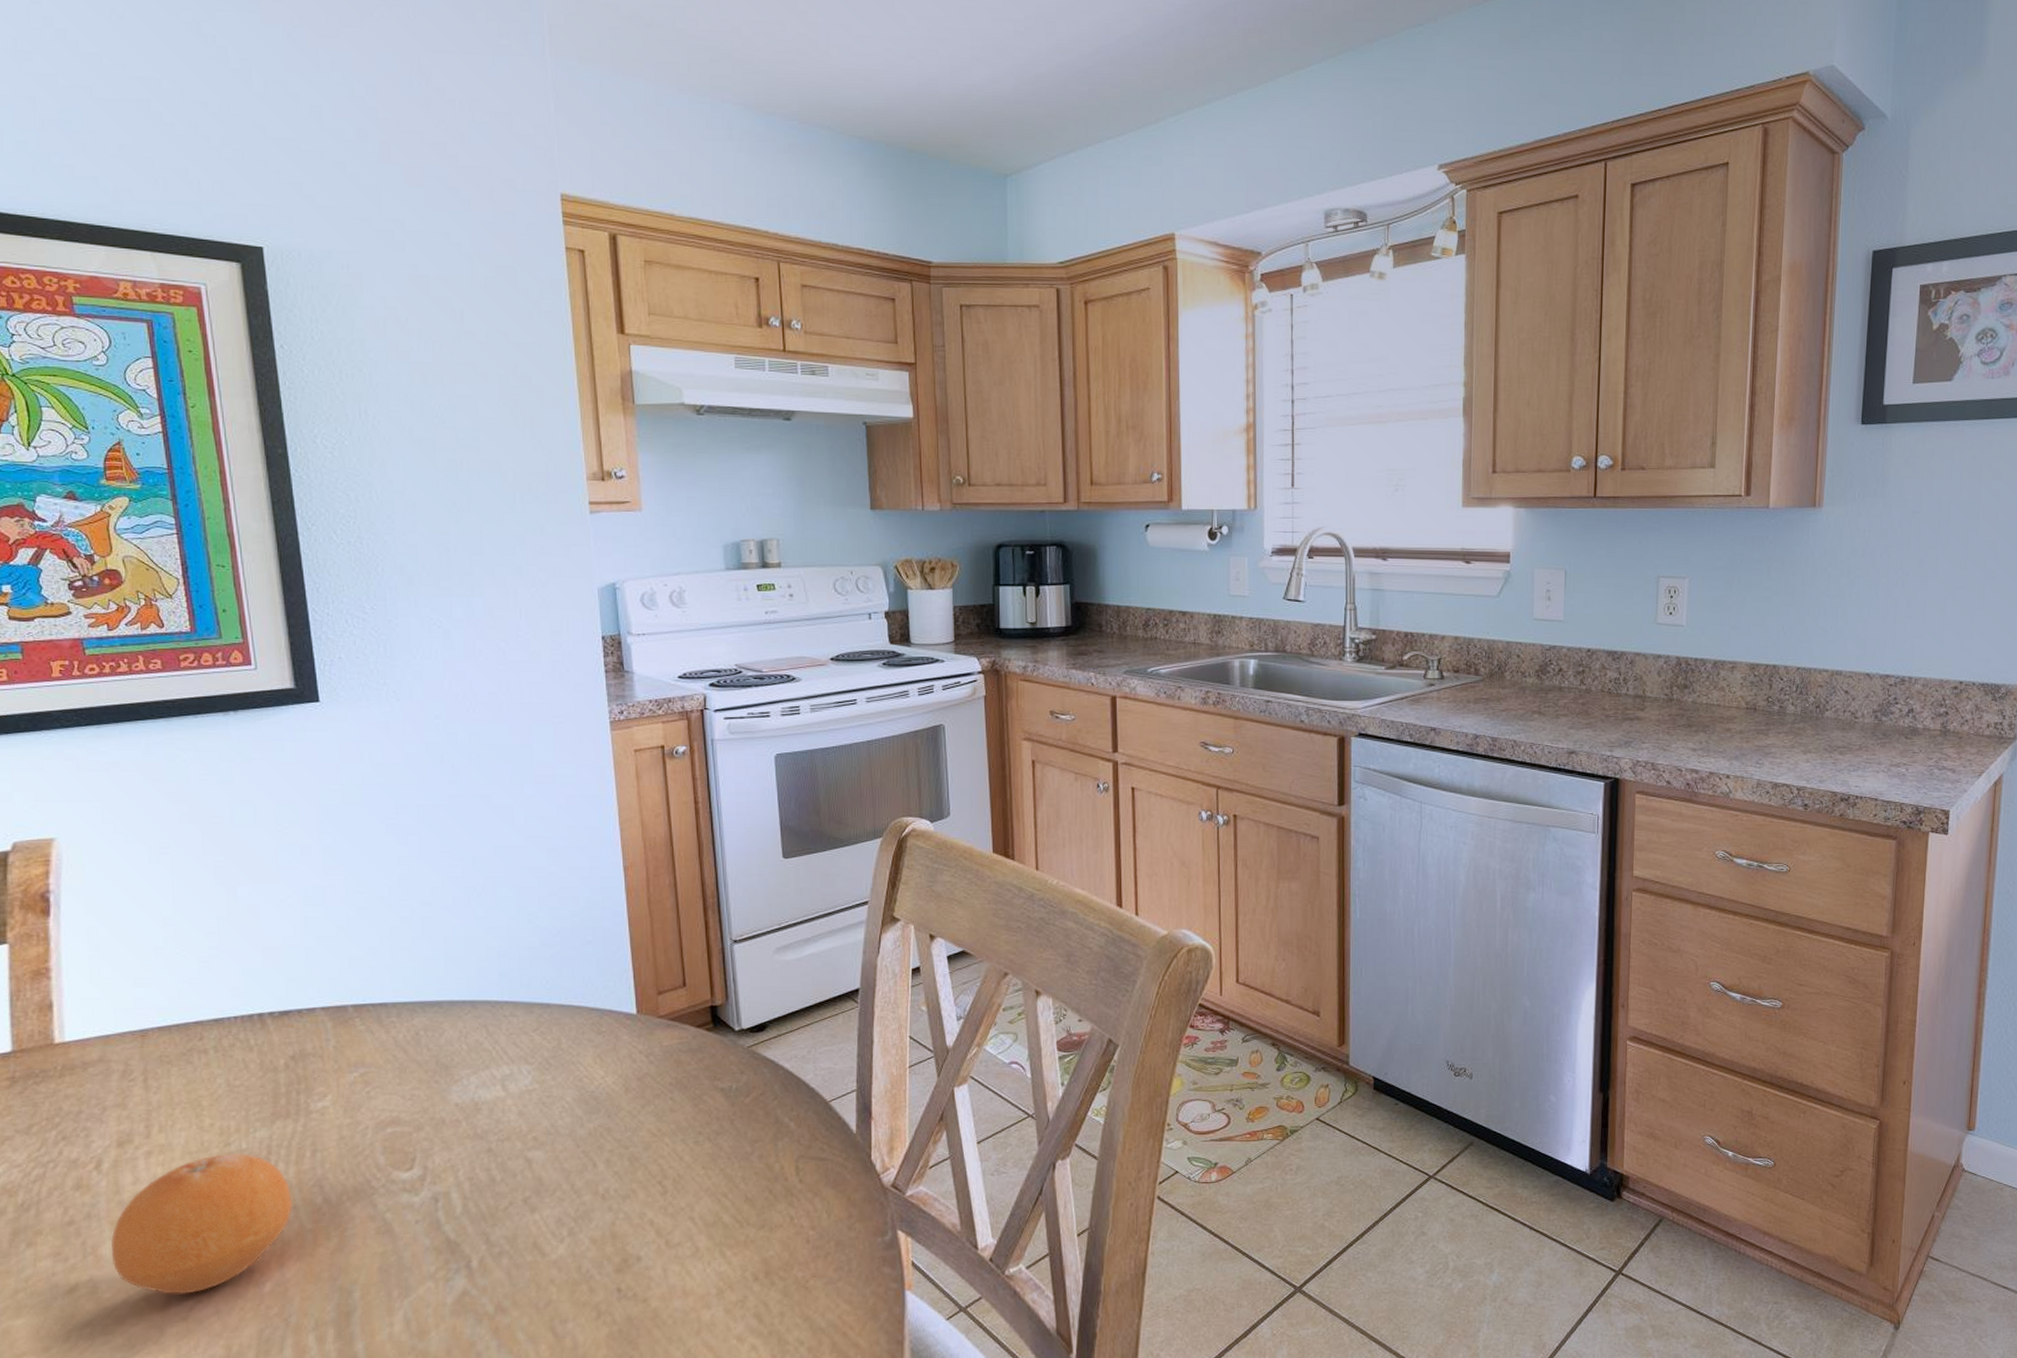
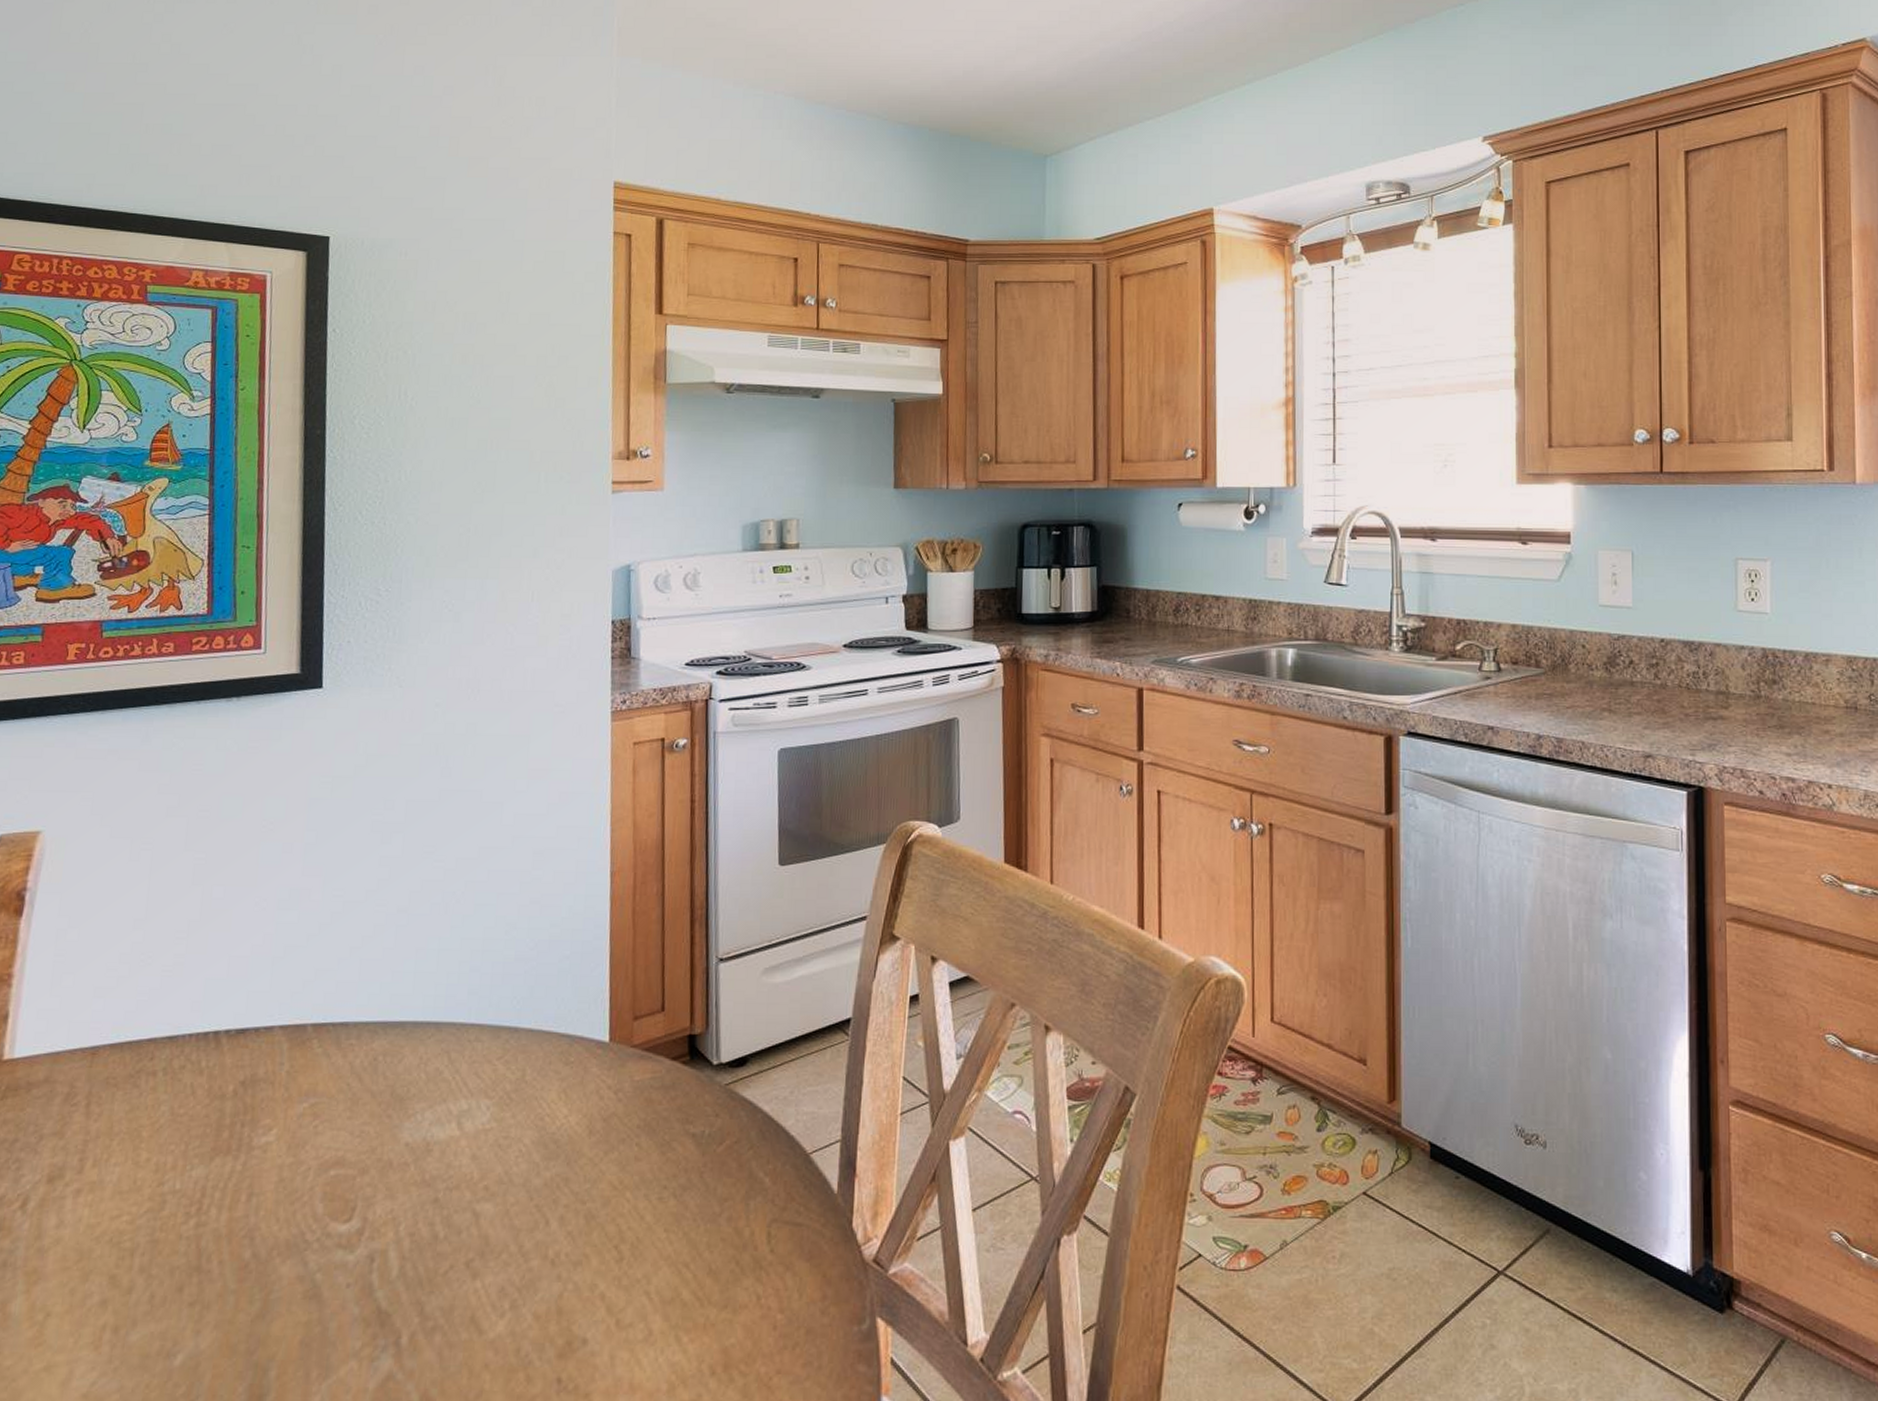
fruit: present [111,1154,293,1294] -> none [19,1195,220,1365]

